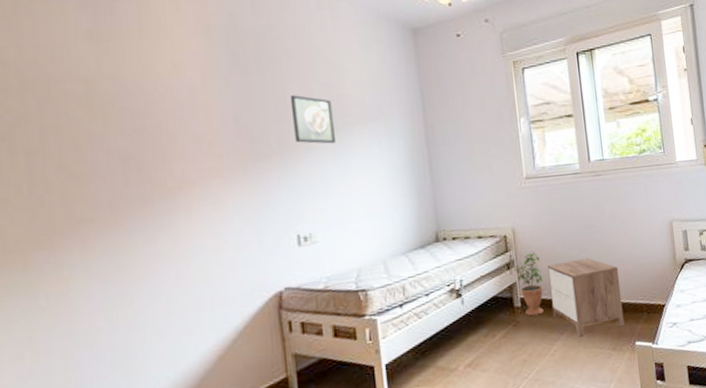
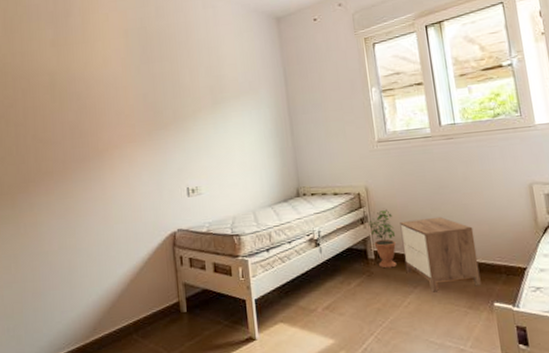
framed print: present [291,95,337,144] -> none [183,77,217,115]

